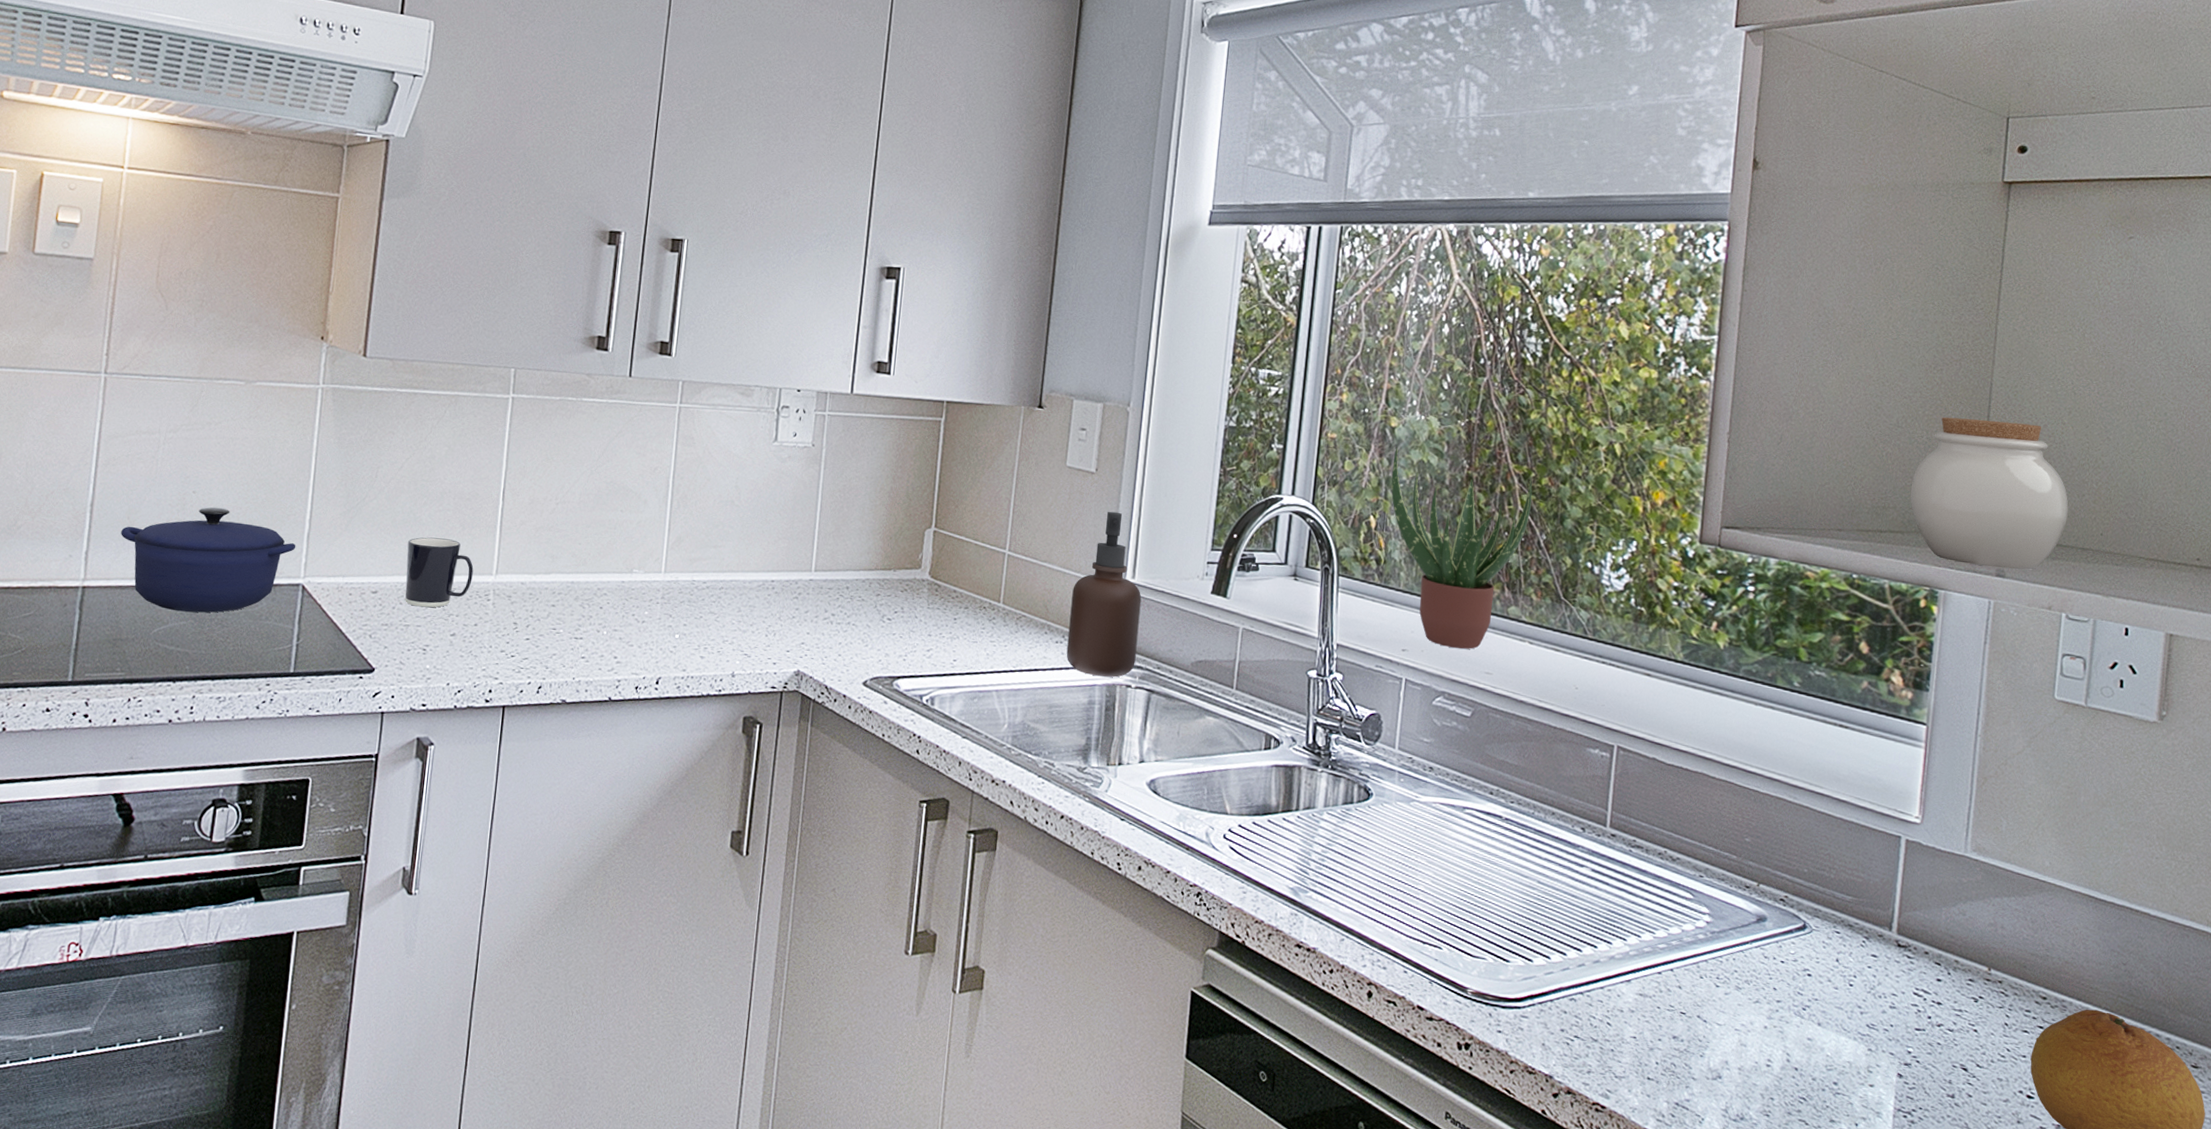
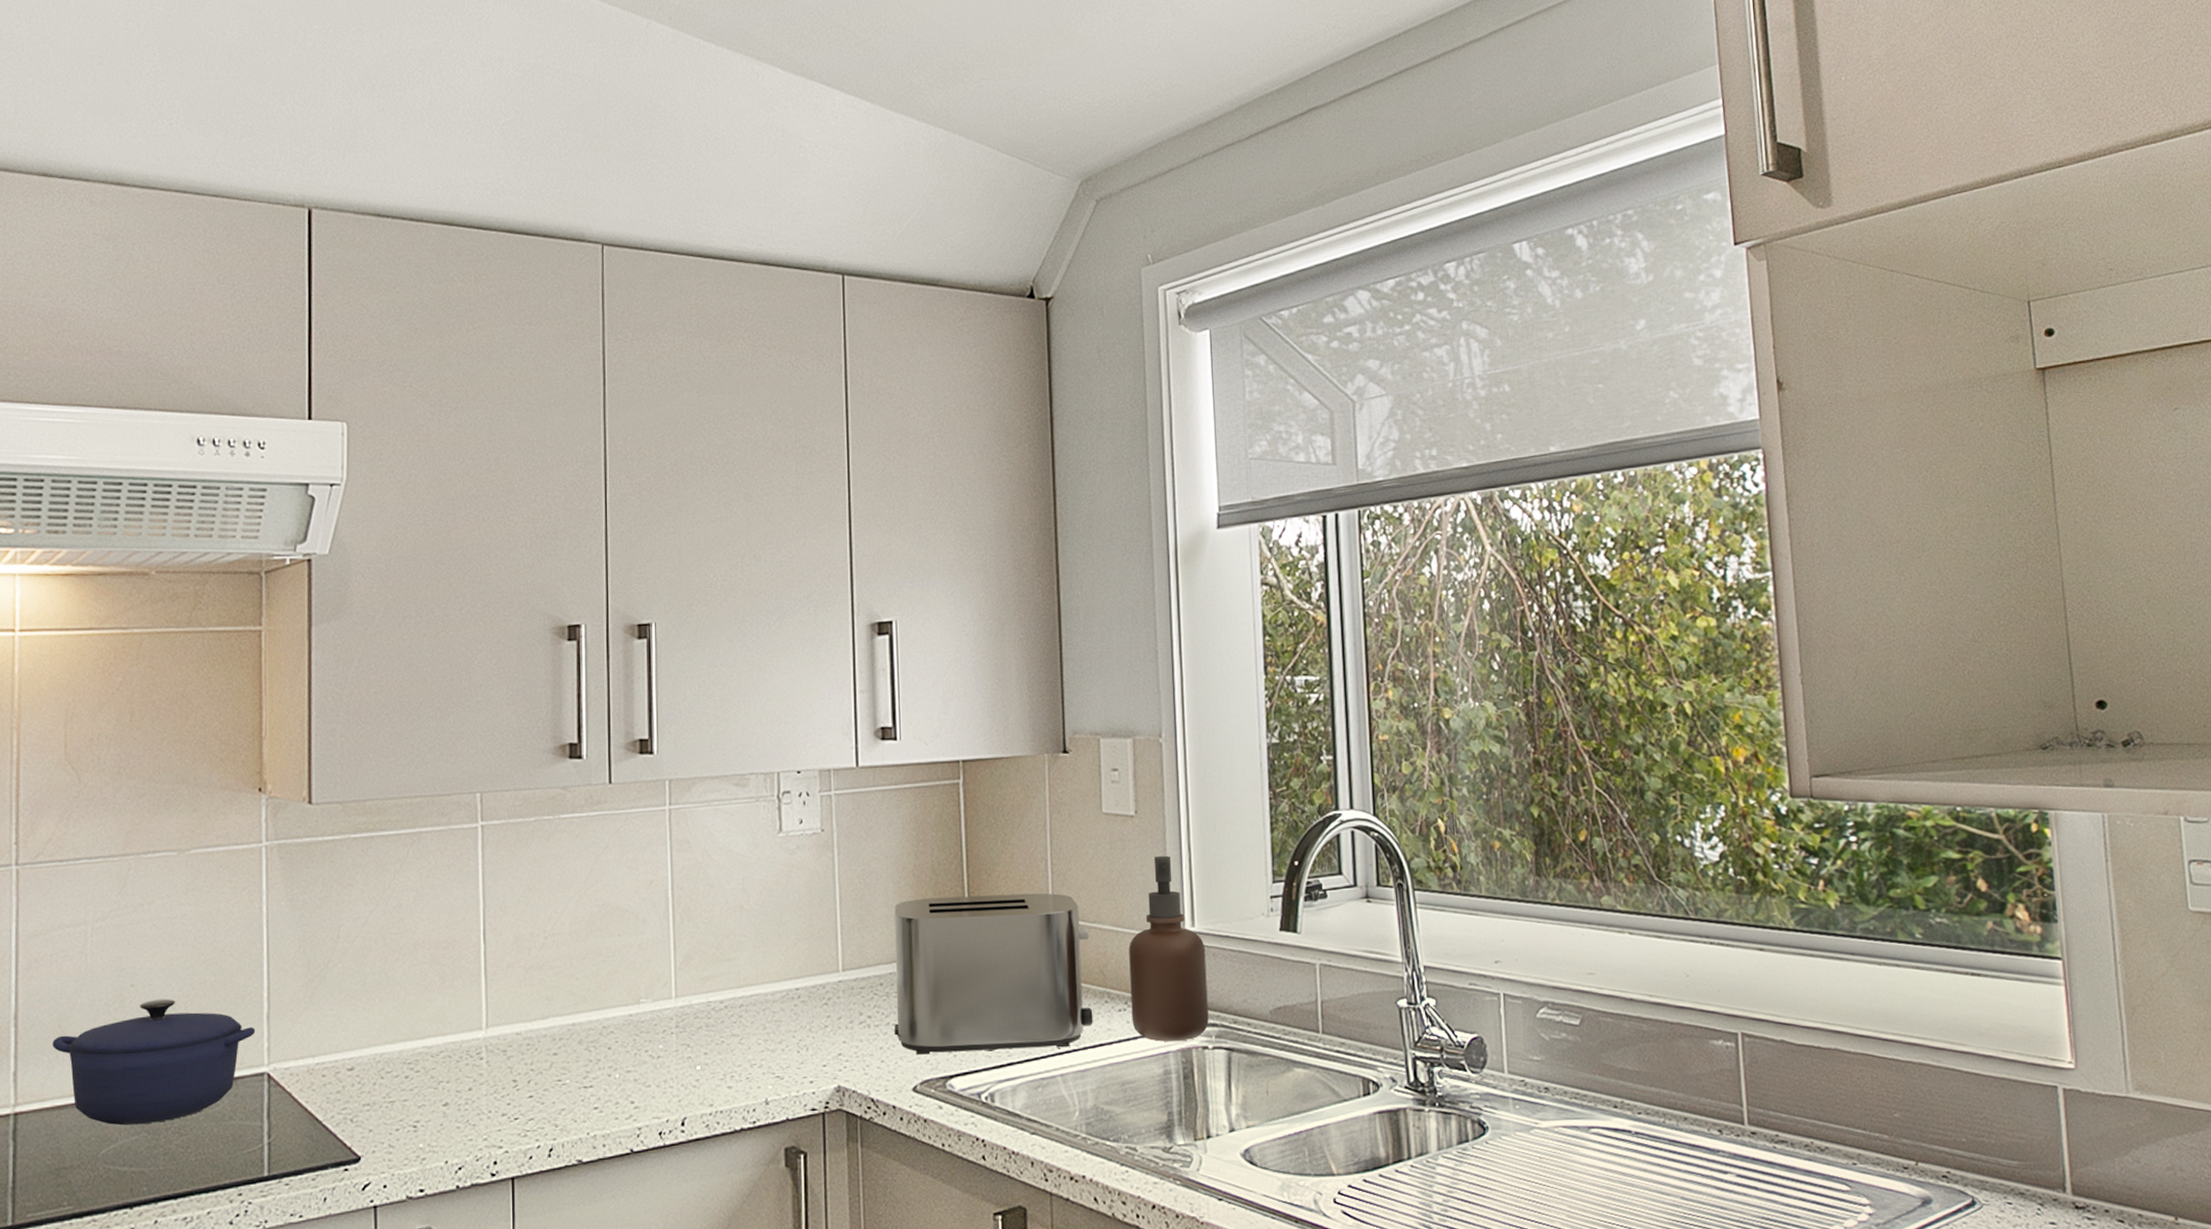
mug: present [405,537,474,608] -> none [383,996,460,1079]
toaster: none [854,518,1040,668] -> present [894,893,1093,1055]
potted plant: present [1391,447,1533,649] -> none [1452,740,1607,951]
jar: present [1910,417,2069,570] -> none [1999,619,2167,778]

